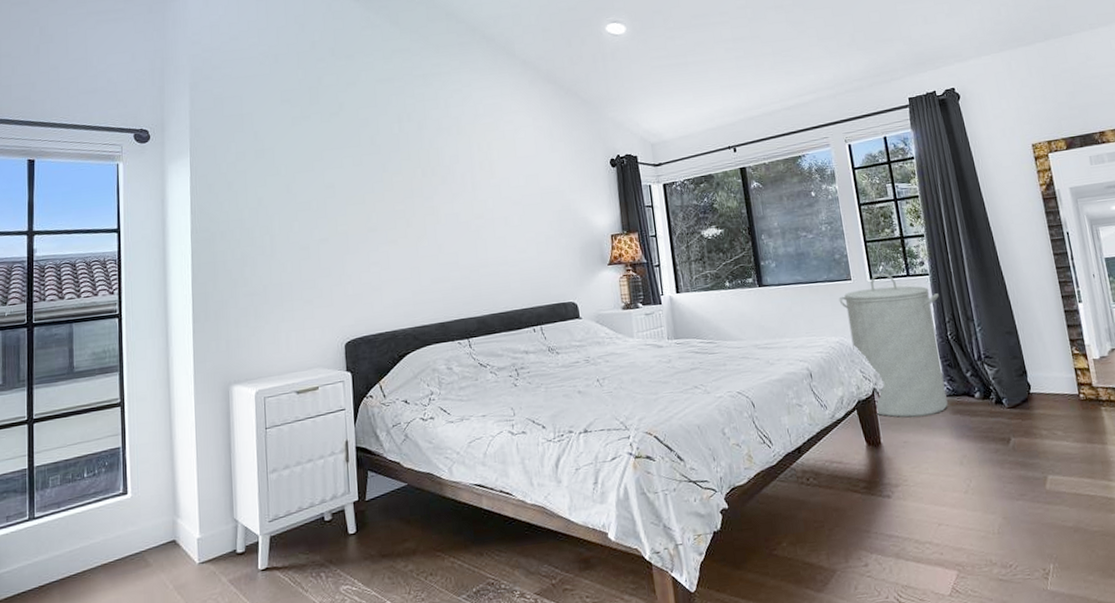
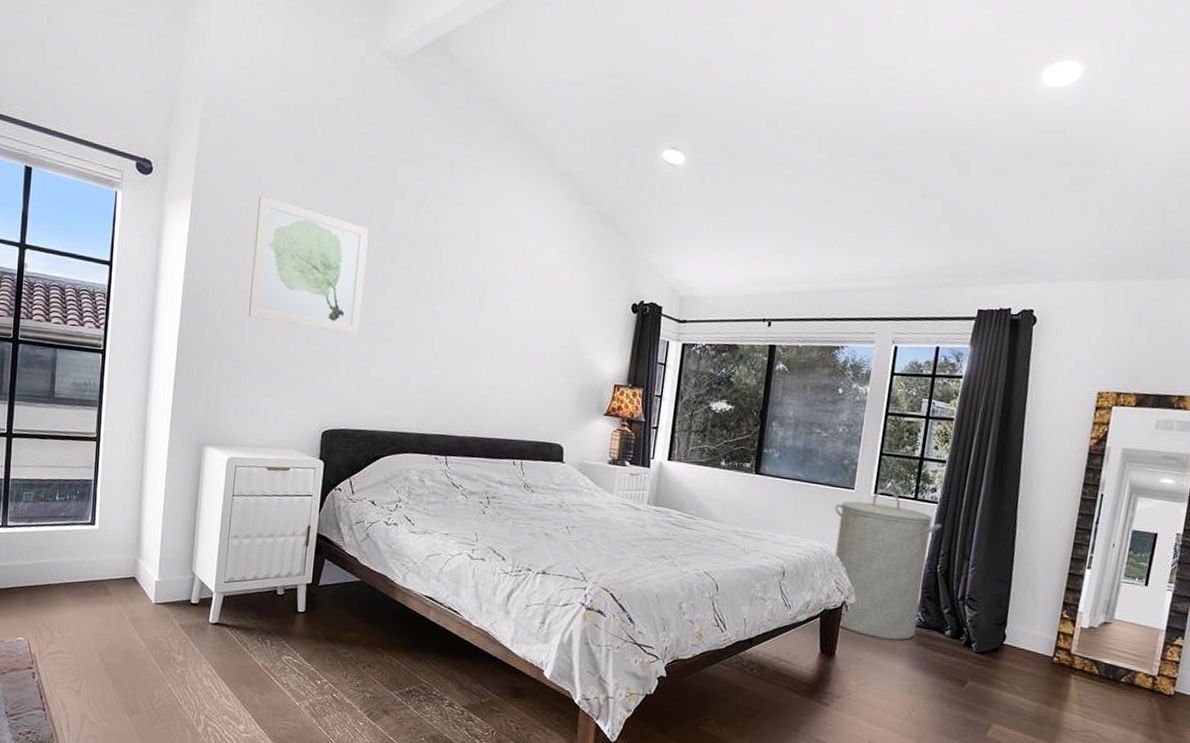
wall art: none [253,138,365,250] -> present [249,196,369,335]

